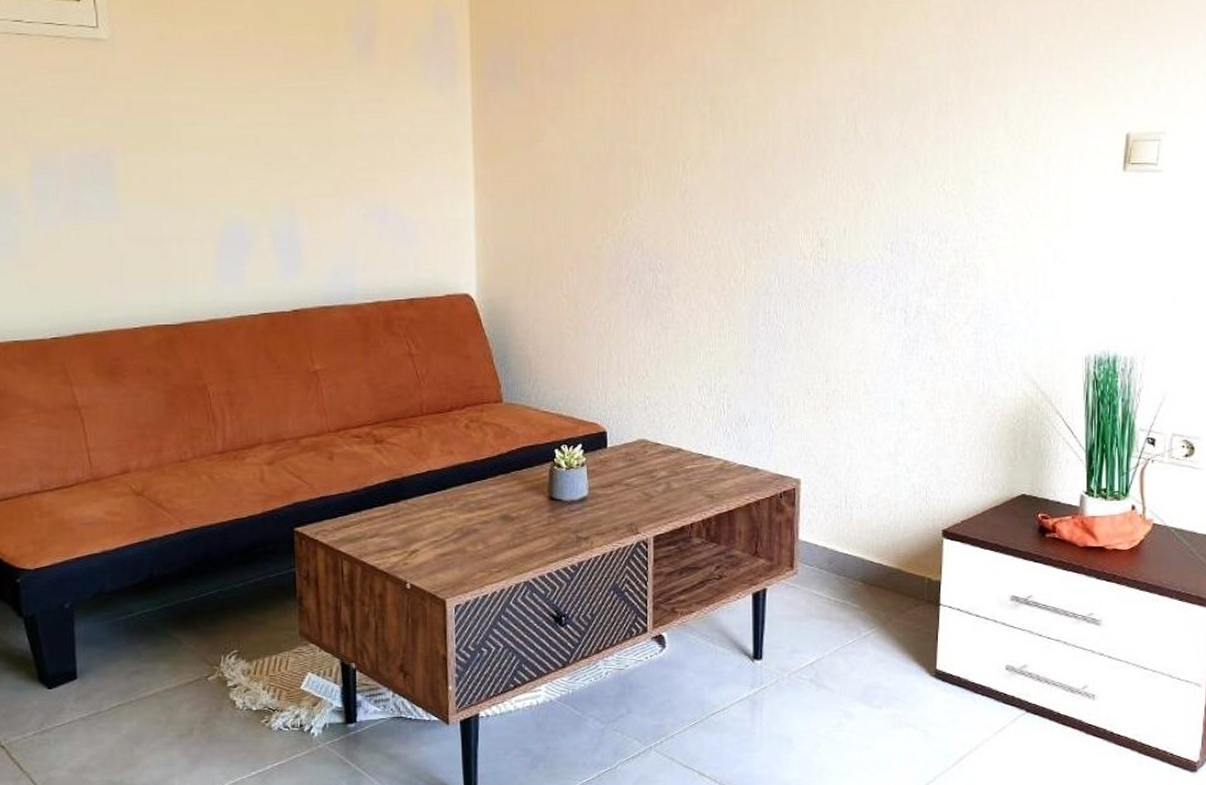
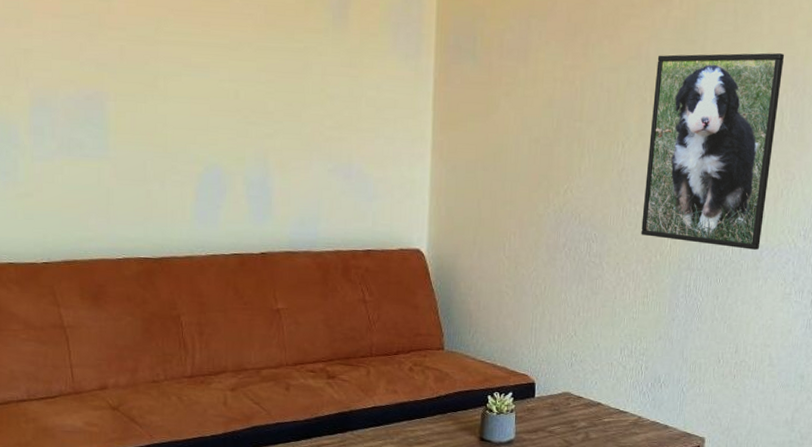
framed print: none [711,55,853,268] -> present [641,53,785,250]

